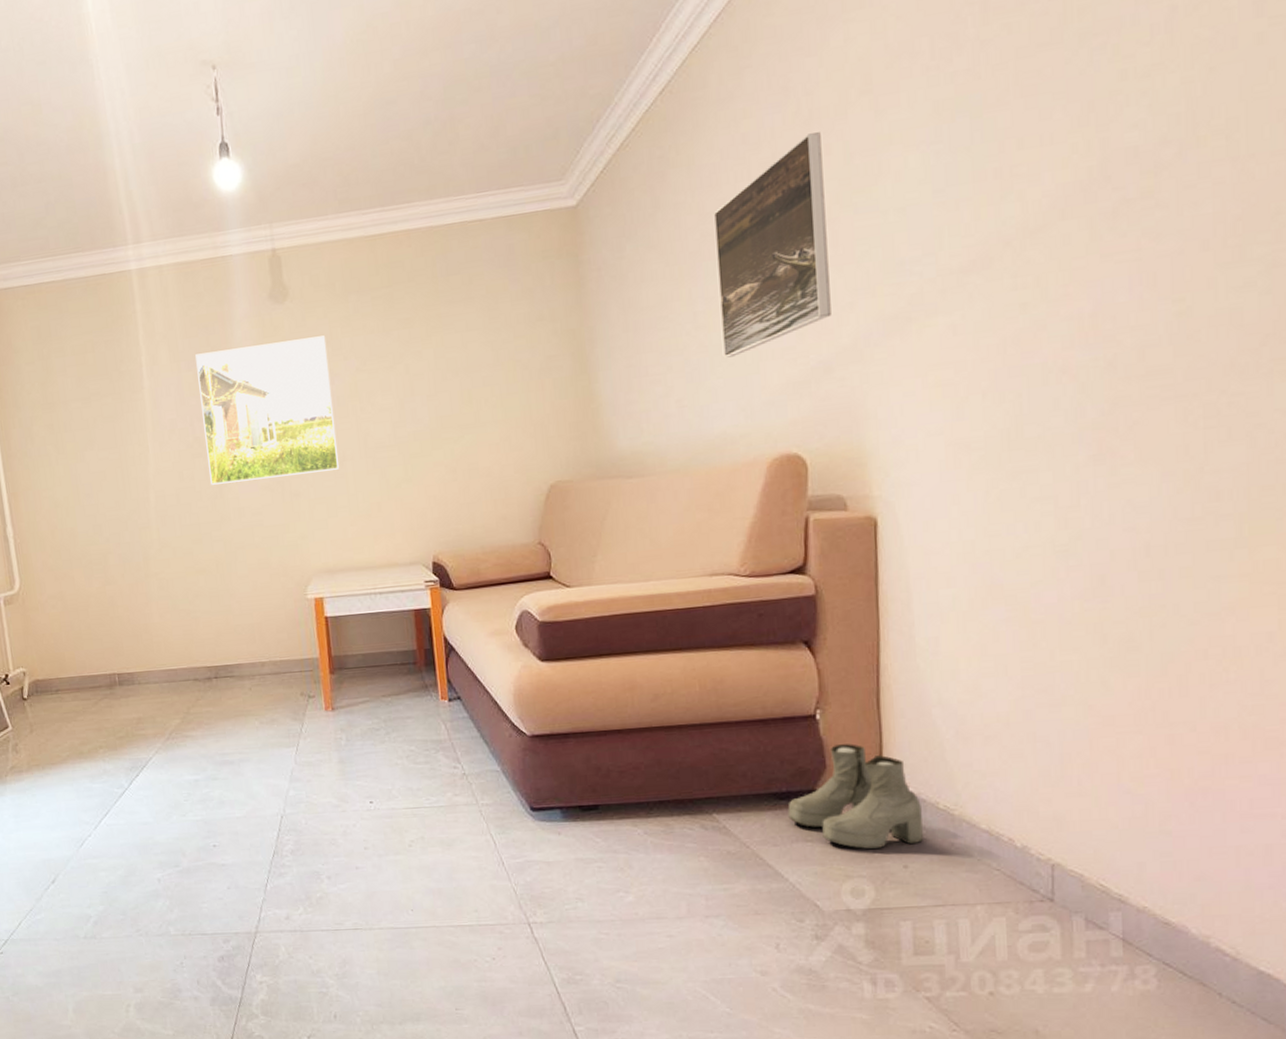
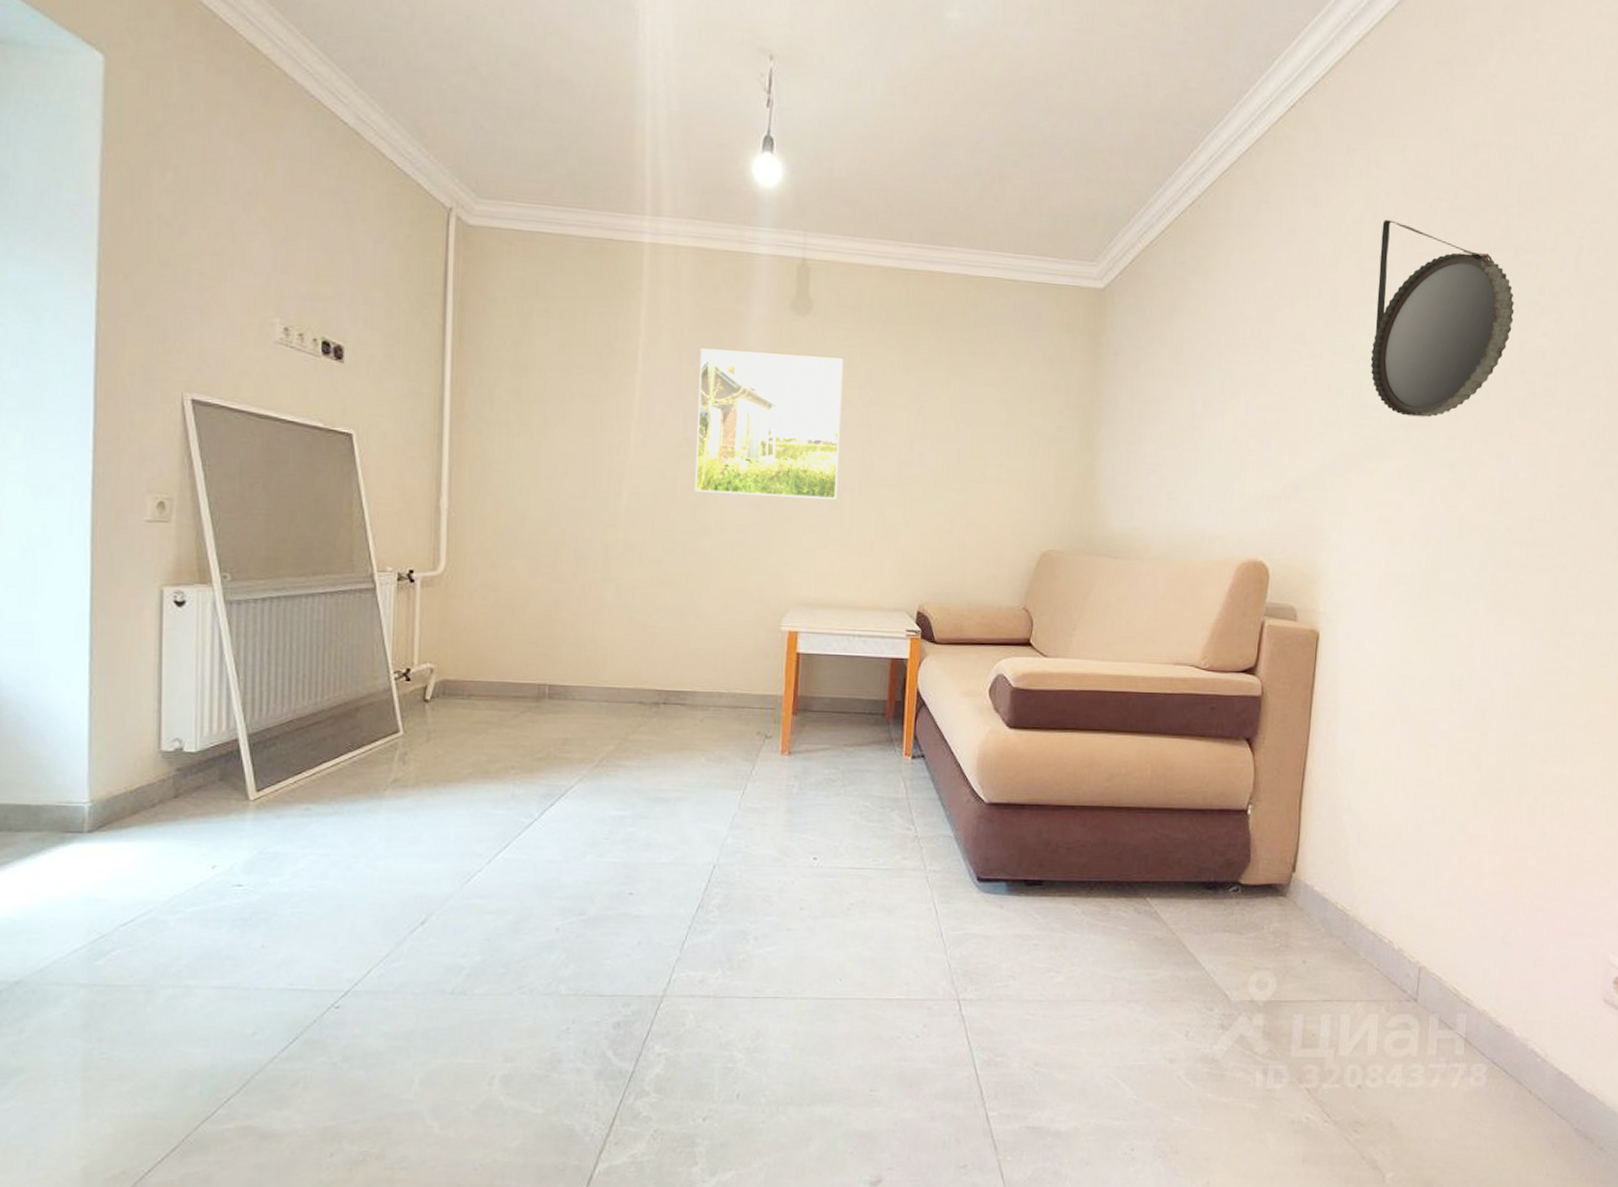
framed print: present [713,132,831,358] -> none [1212,275,1316,461]
boots: present [788,744,923,850] -> none [1212,840,1324,944]
home mirror: none [896,45,1088,263] -> present [1370,219,1515,418]

